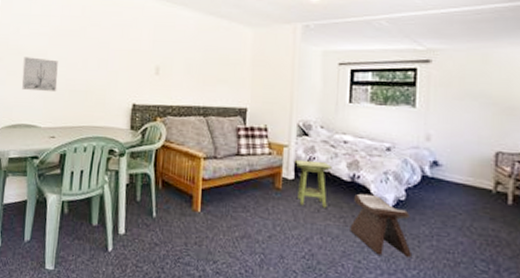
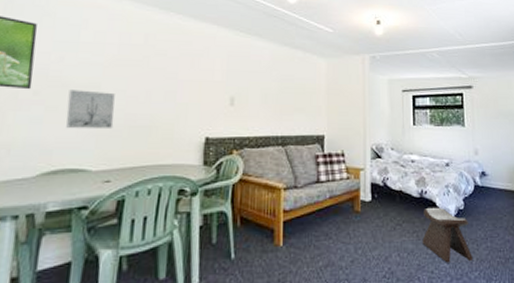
side table: present [295,159,332,208] -> none [371,181,403,226]

